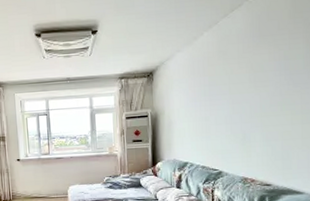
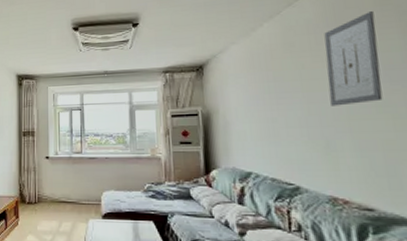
wall art: none [249,23,288,106] -> present [324,11,383,106]

